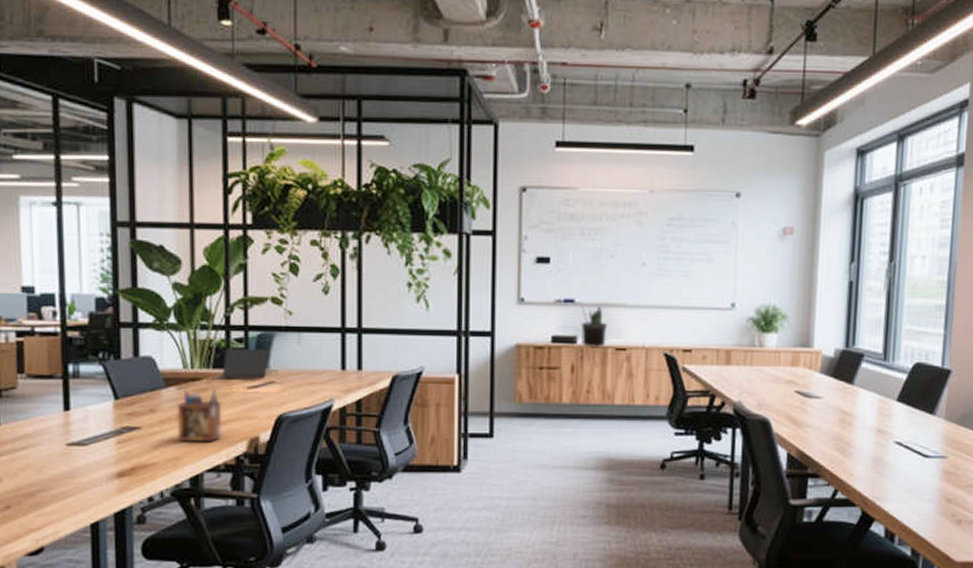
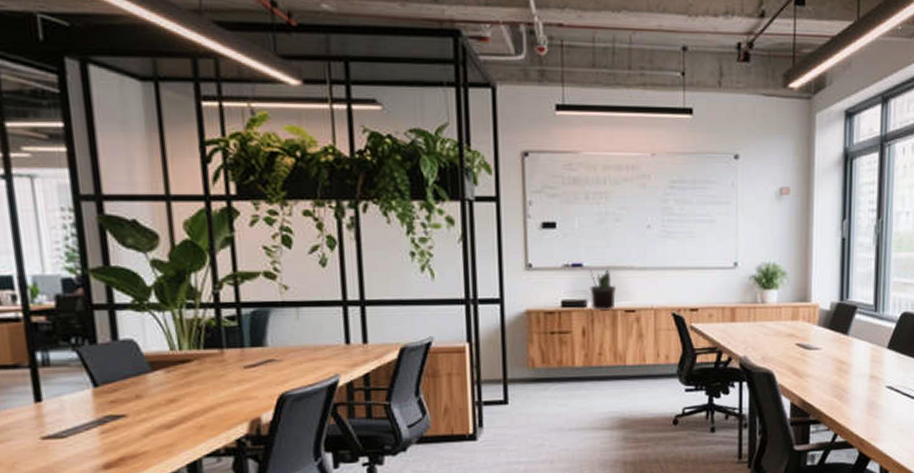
desk organizer: present [177,389,222,442] -> none [166,370,220,428]
laptop: present [212,348,269,381] -> none [203,325,266,362]

